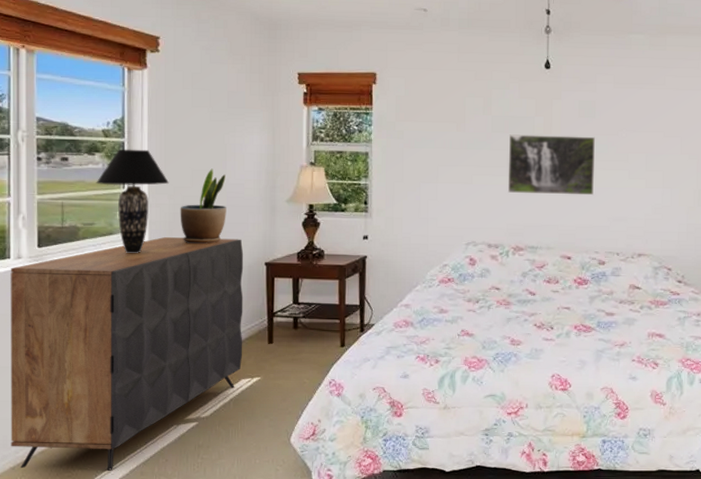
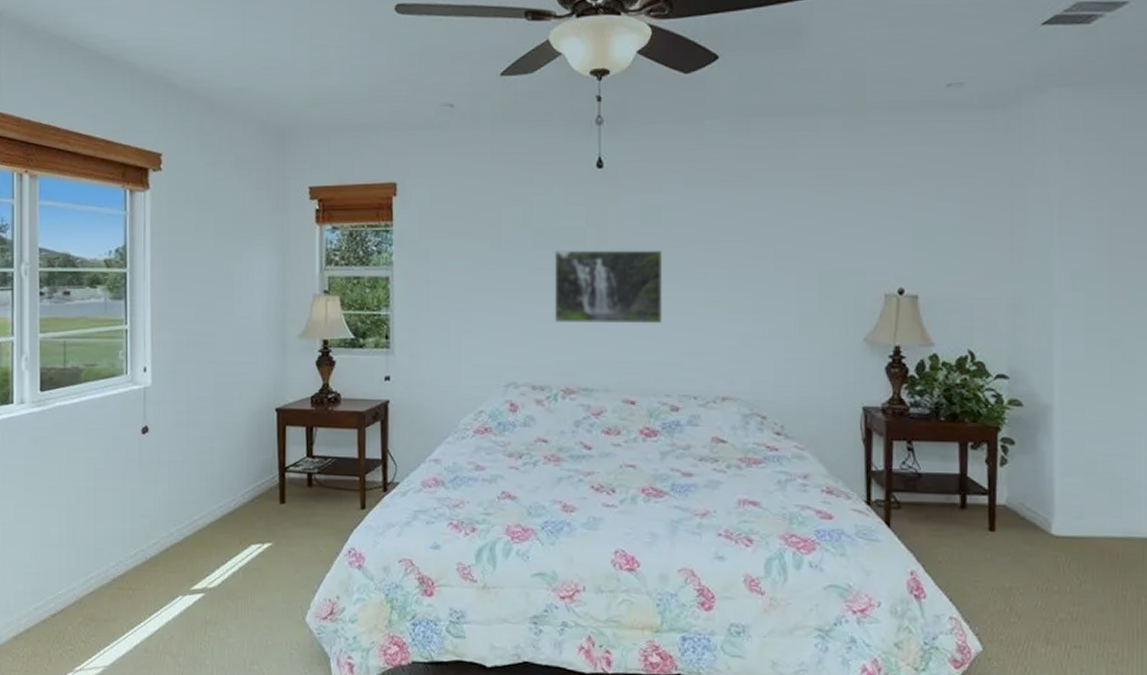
dresser: present [10,237,244,471] -> none [13,379,253,645]
table lamp: present [96,149,170,254] -> none [98,280,173,399]
potted plant: present [180,168,226,244] -> none [184,300,233,387]

